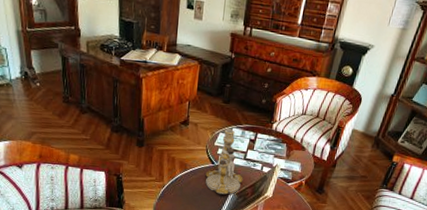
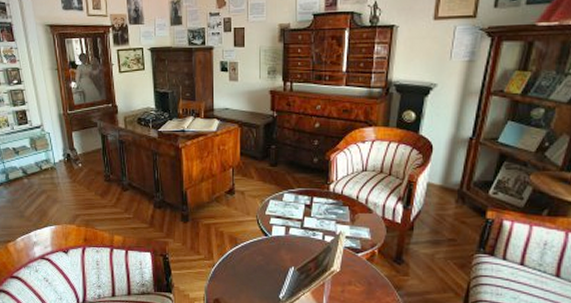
candlestick: present [205,129,243,195] -> none [259,195,303,271]

